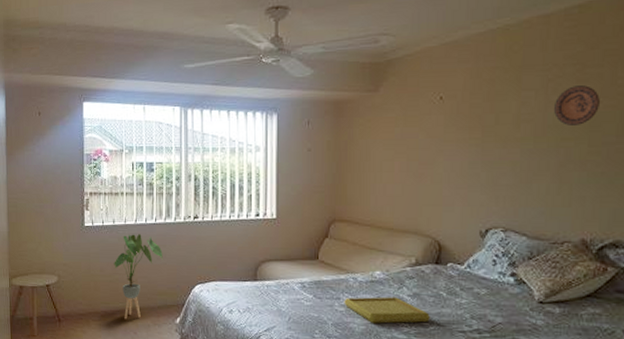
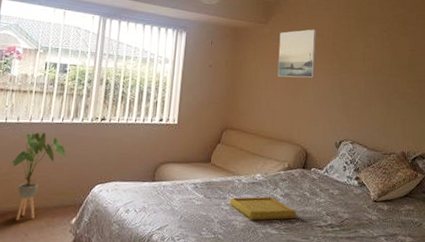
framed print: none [394,90,447,156] -> present [277,29,317,78]
decorative plate: present [554,85,600,125] -> none [387,37,414,66]

